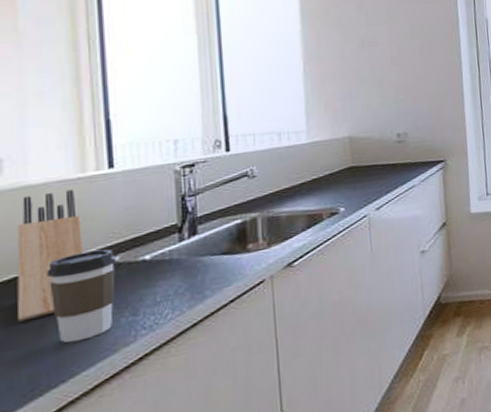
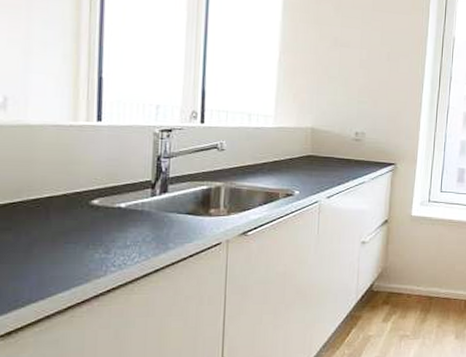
knife block: present [17,189,84,322] -> none [9,134,70,242]
coffee cup: present [47,249,117,344] -> none [36,191,96,267]

